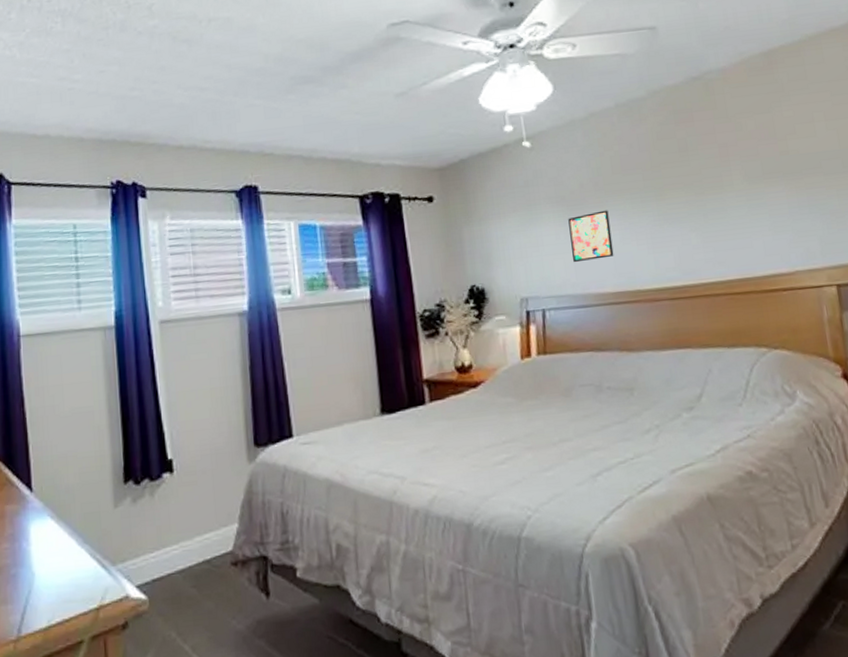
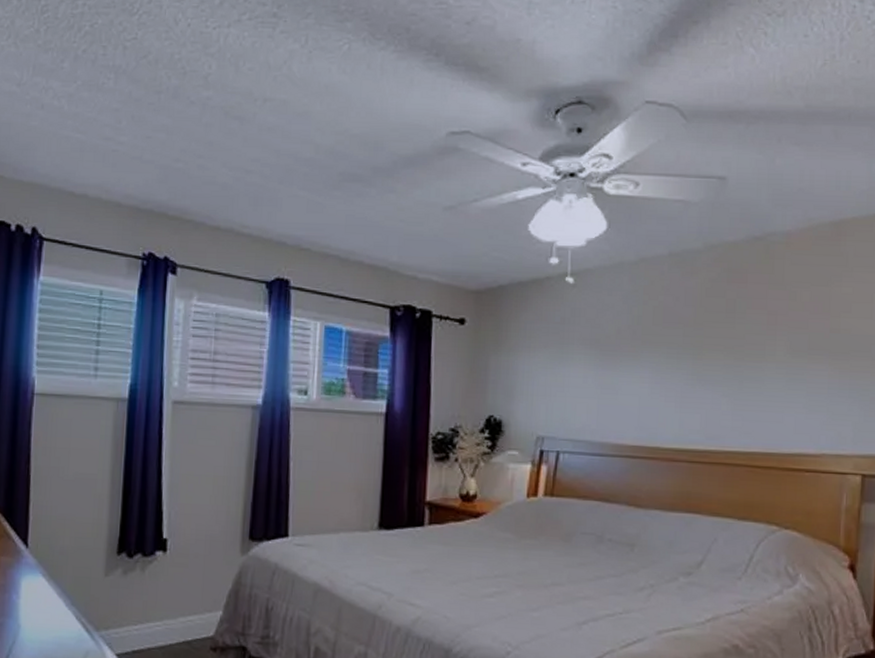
wall art: present [568,210,614,263] -> none [597,360,642,410]

